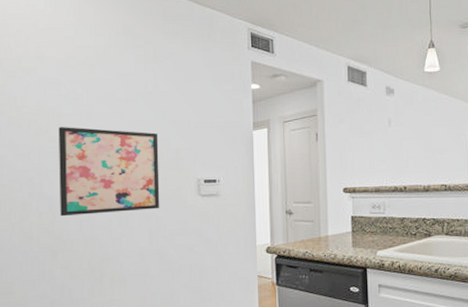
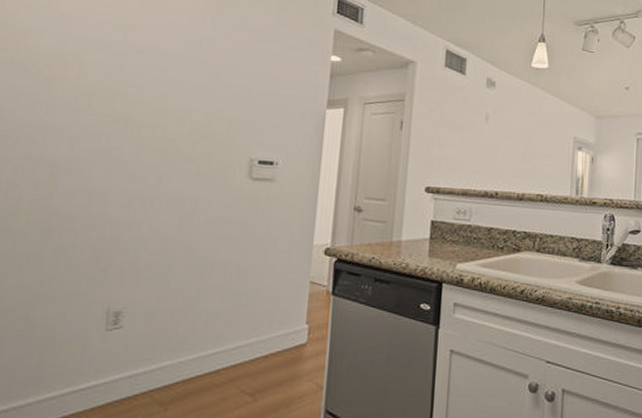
wall art: present [58,126,160,217] -> none [64,75,208,190]

